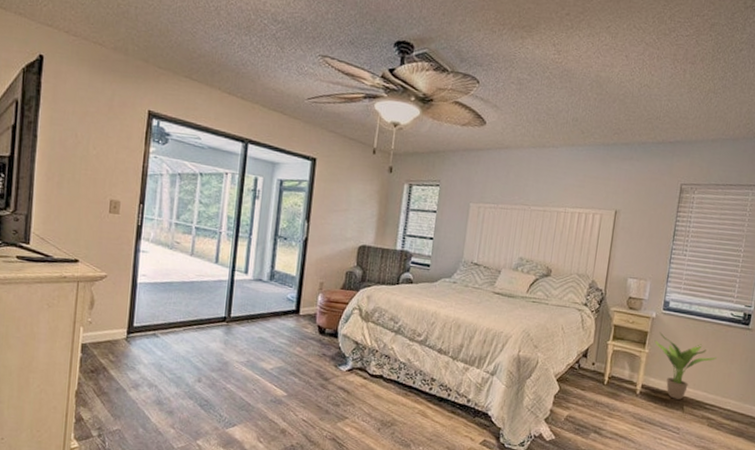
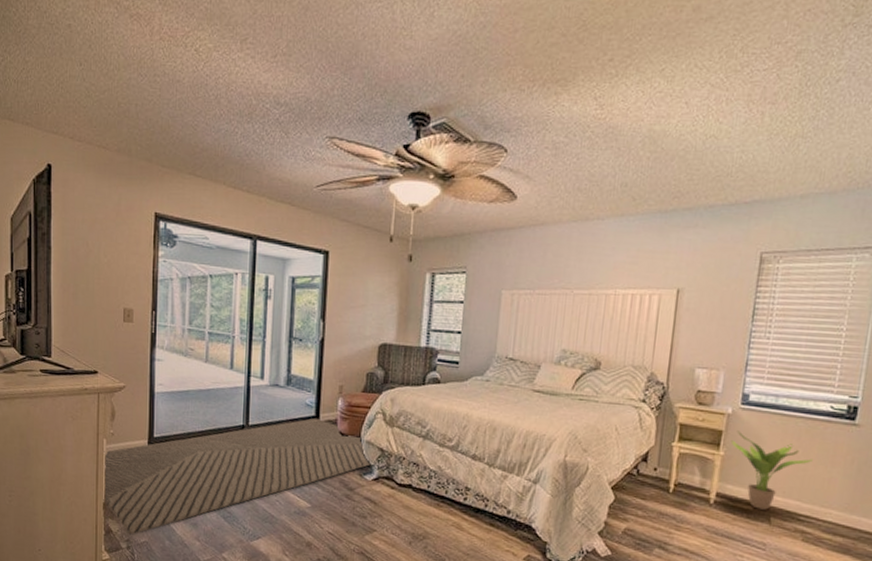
rug: none [76,311,346,423] -> present [103,417,371,535]

